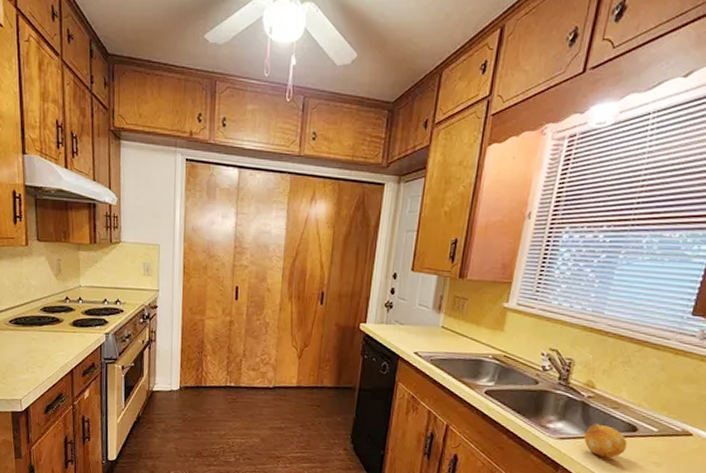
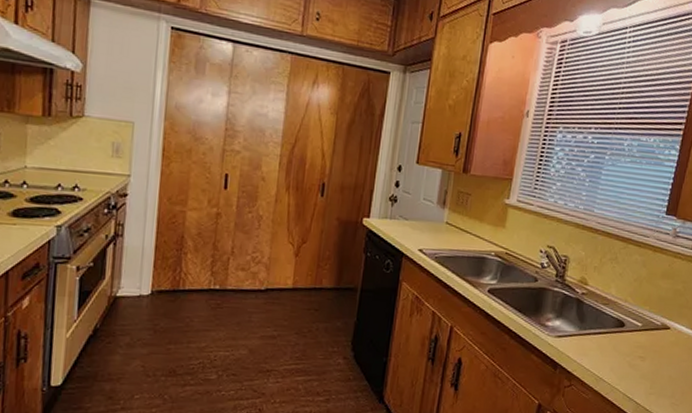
fruit: present [584,423,628,458] -> none [579,320,617,354]

